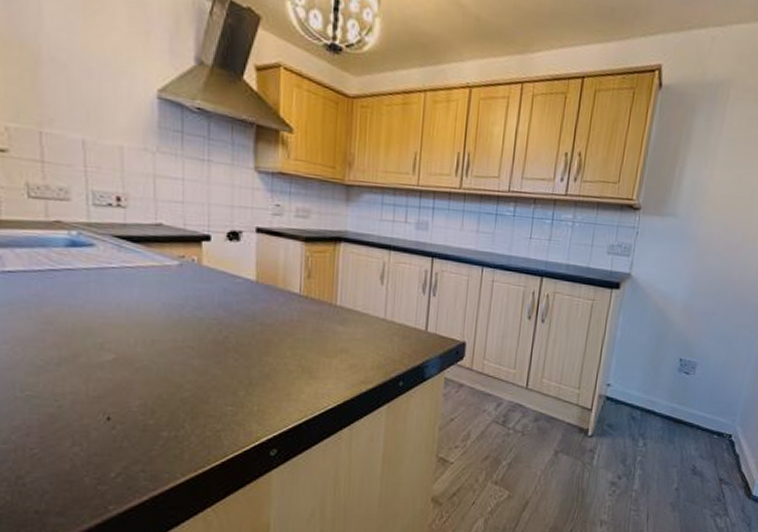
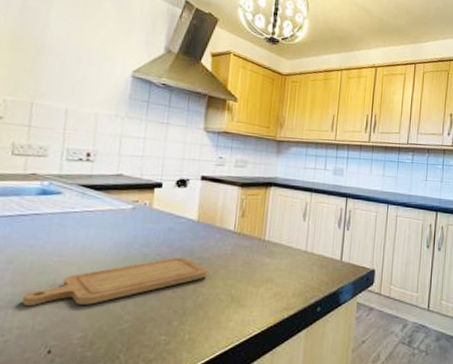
chopping board: none [70,322,273,372] -> present [22,257,208,306]

